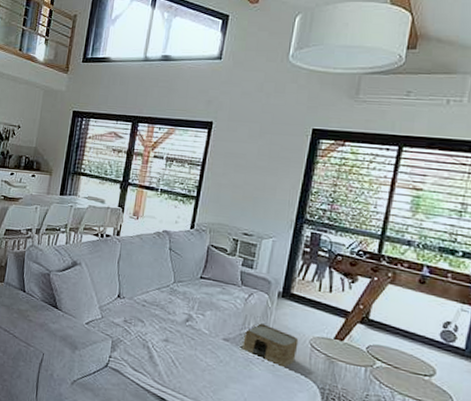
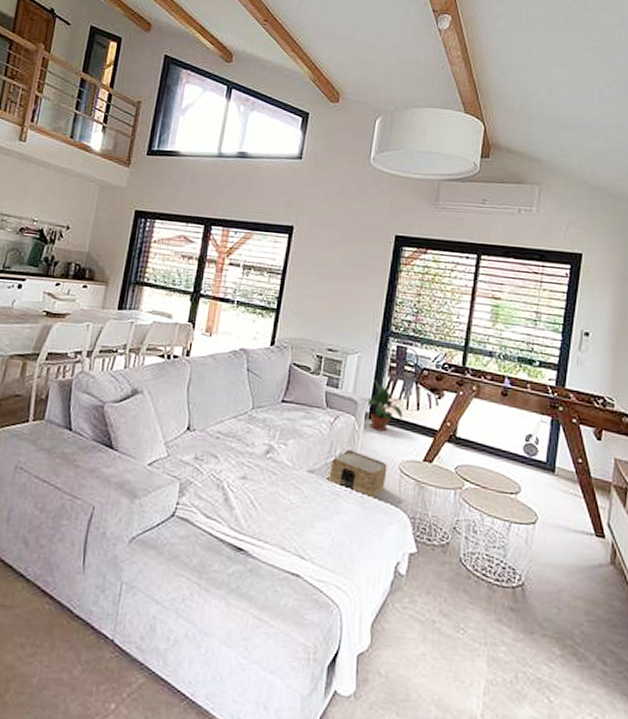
potted plant: none [277,261,315,310] -> present [364,378,402,432]

